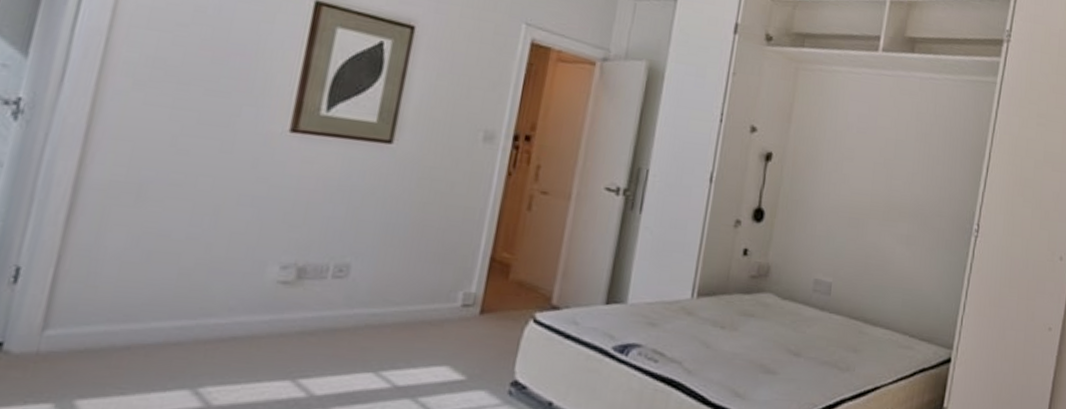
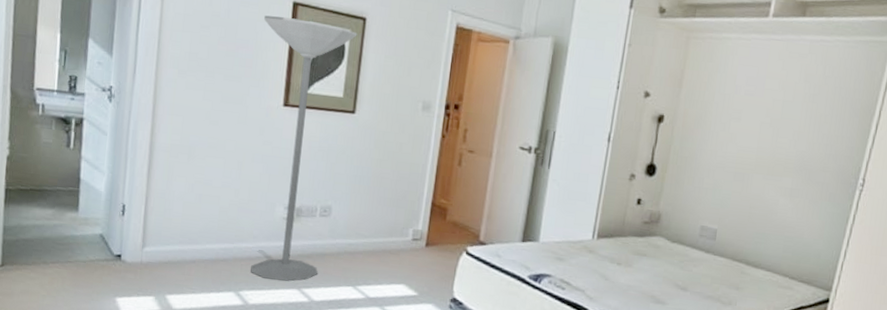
floor lamp: none [219,15,402,370] -> present [250,15,358,281]

